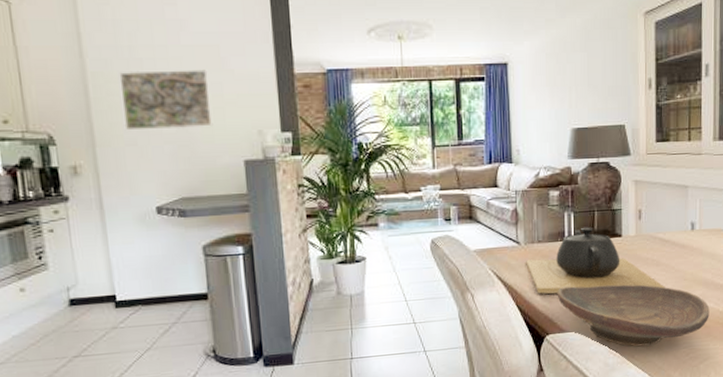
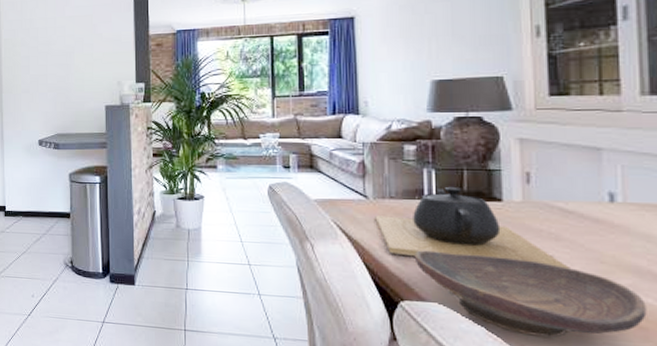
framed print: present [119,69,214,131] -> none [22,34,84,82]

